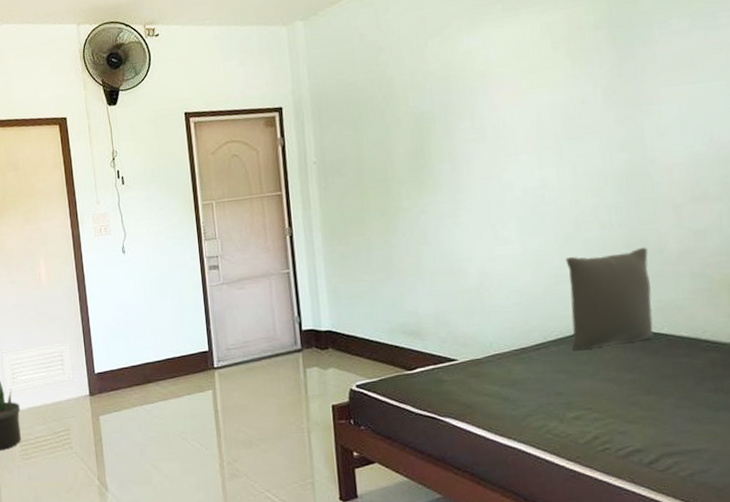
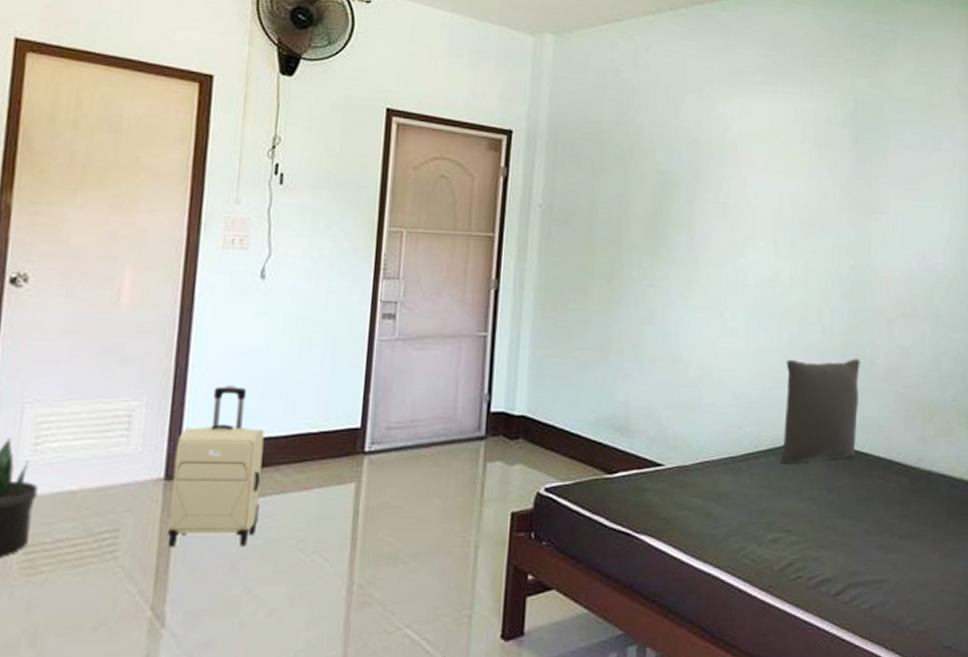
suitcase: none [92,329,152,440] -> present [168,385,265,548]

